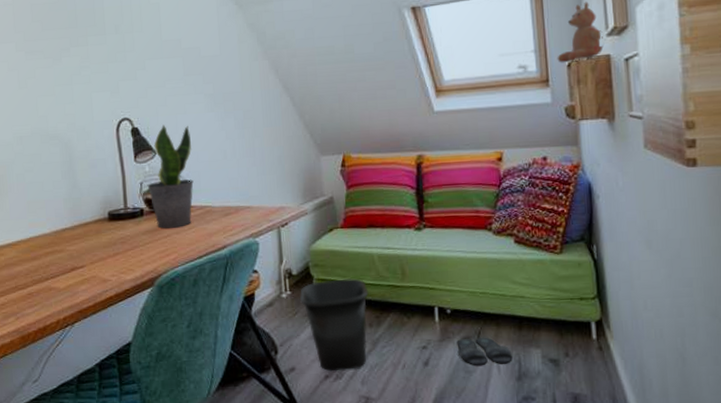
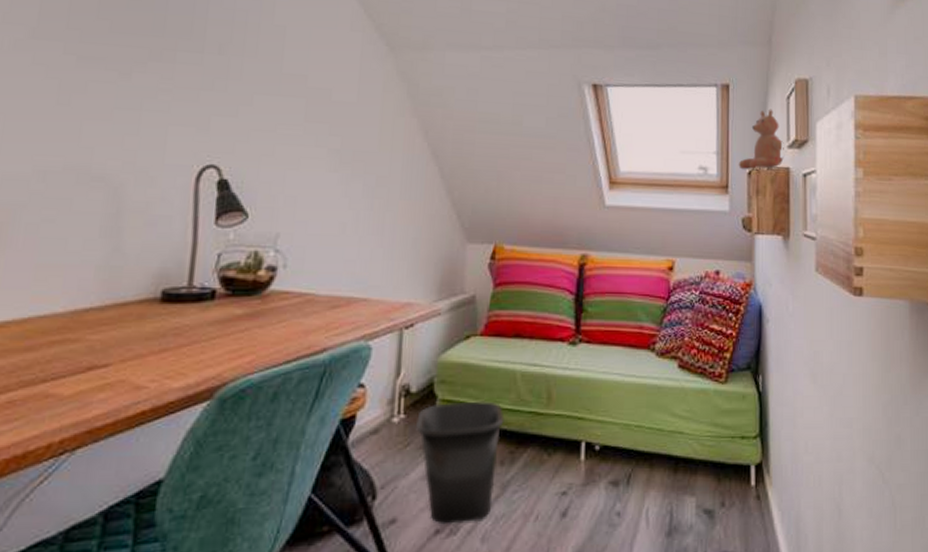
potted plant: present [147,124,194,229] -> none [227,180,301,319]
slippers: present [457,337,512,365] -> none [602,481,664,517]

